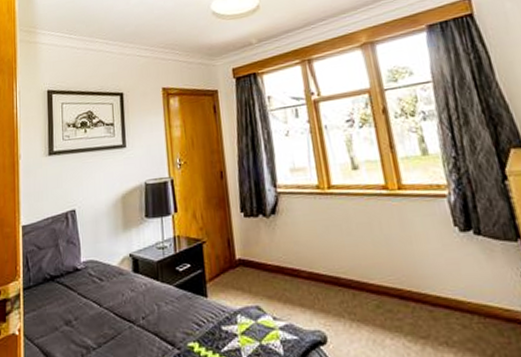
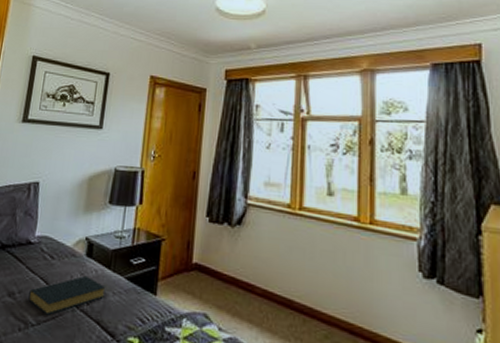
hardback book: none [85,291,158,336] -> present [28,275,106,315]

